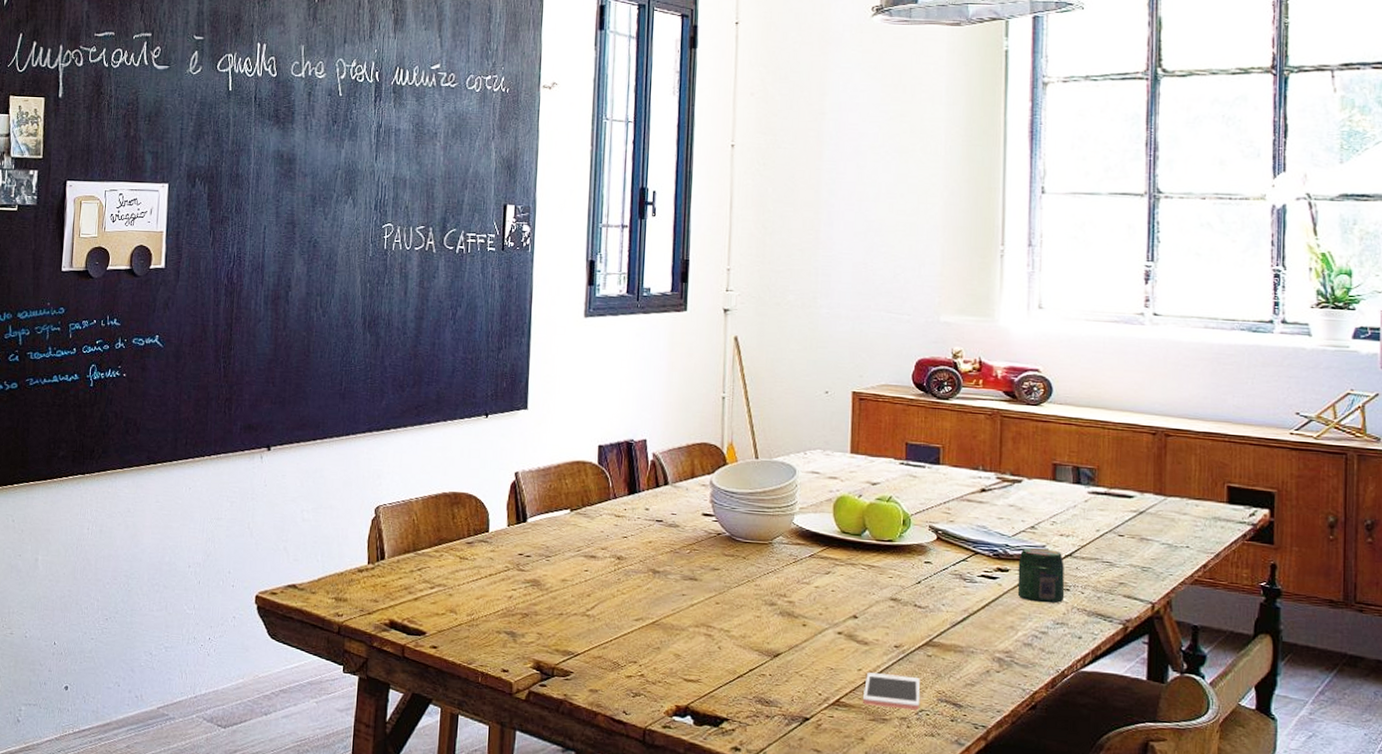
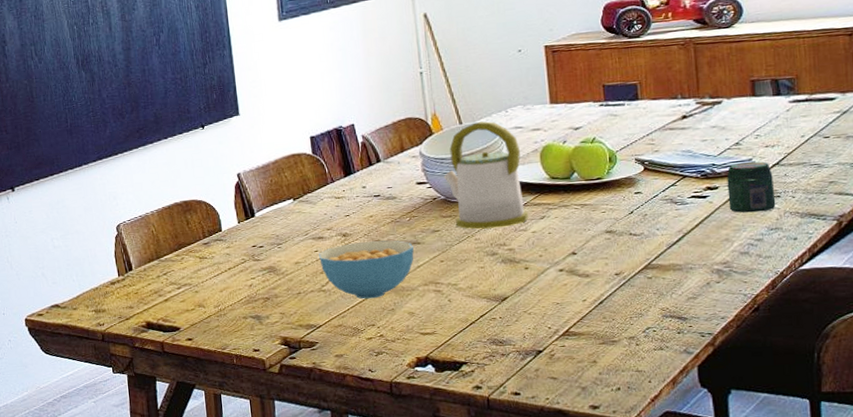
cereal bowl: none [588,568,690,633] -> present [319,240,414,299]
kettle: none [731,460,815,577] -> present [443,121,529,229]
cell phone: present [863,672,920,711] -> none [590,299,647,331]

